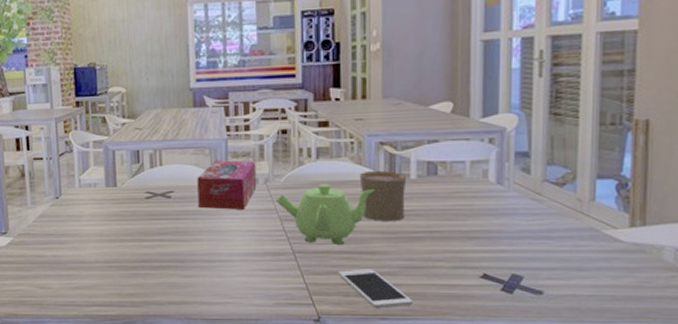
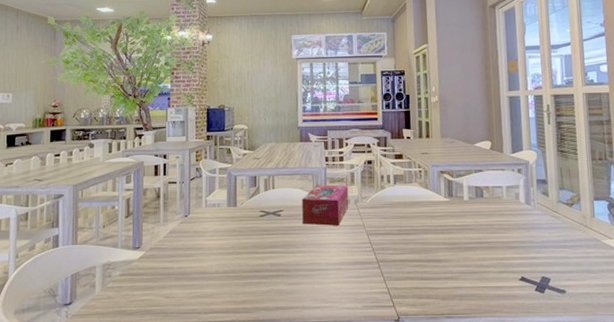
teapot: present [276,183,375,245] -> none [363,204,438,254]
cell phone: present [338,268,413,308] -> none [413,274,471,308]
cup: present [359,170,407,221] -> none [426,193,461,234]

